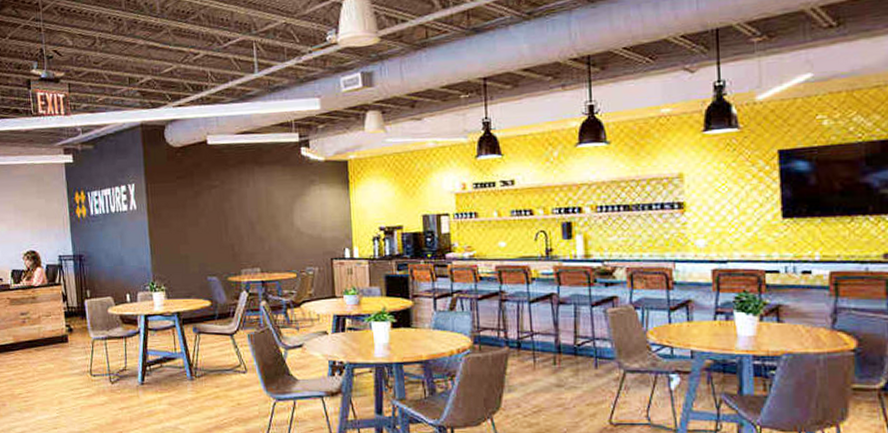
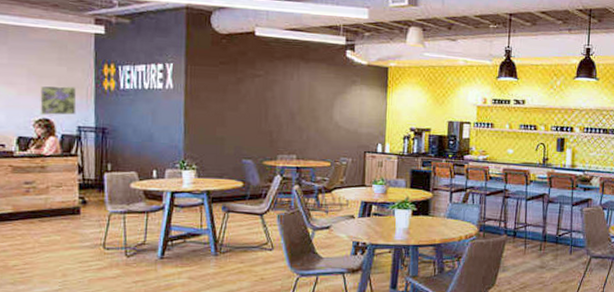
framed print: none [26,217,56,247] -> present [40,85,77,115]

